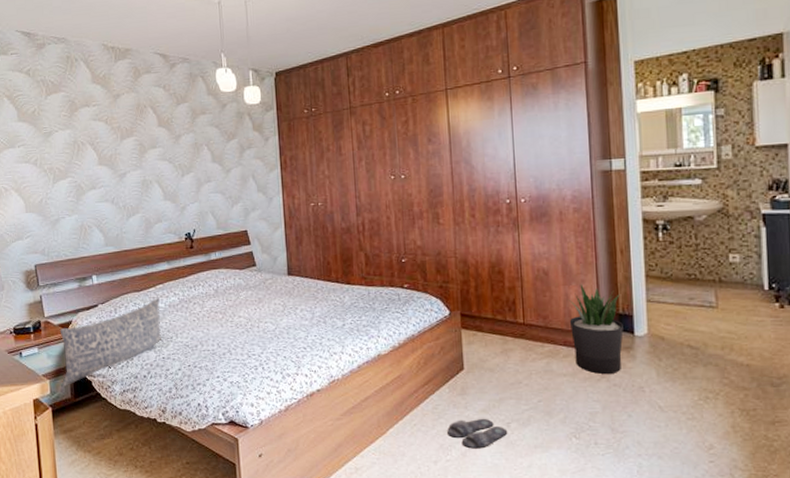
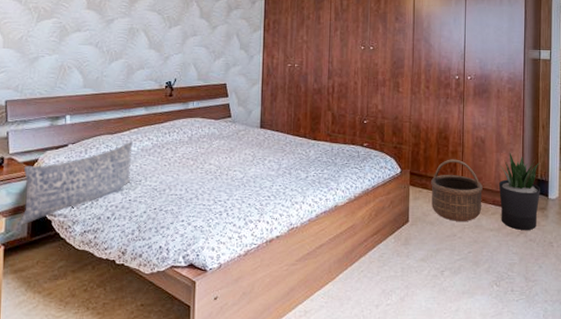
slippers: present [447,418,508,449] -> none [390,266,441,294]
basket: none [486,296,550,367] -> present [431,159,483,221]

